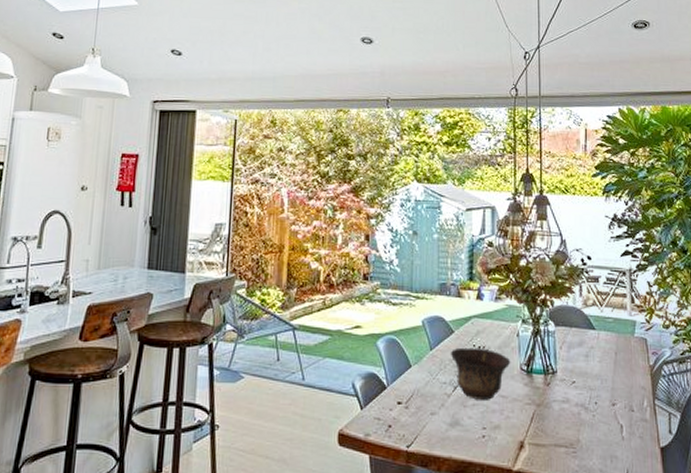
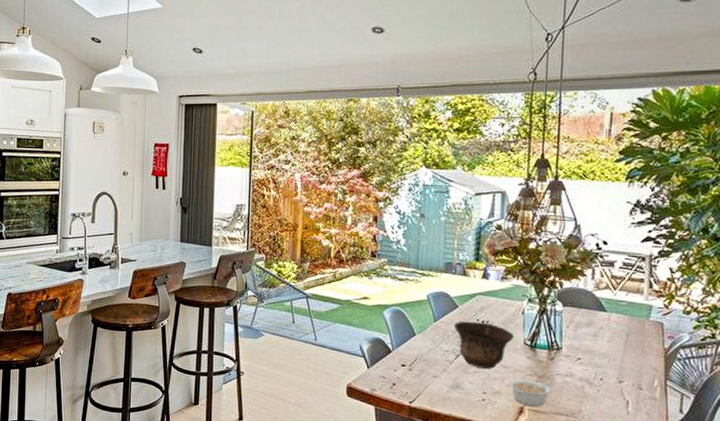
legume: none [507,410,554,439] -> present [508,379,556,407]

